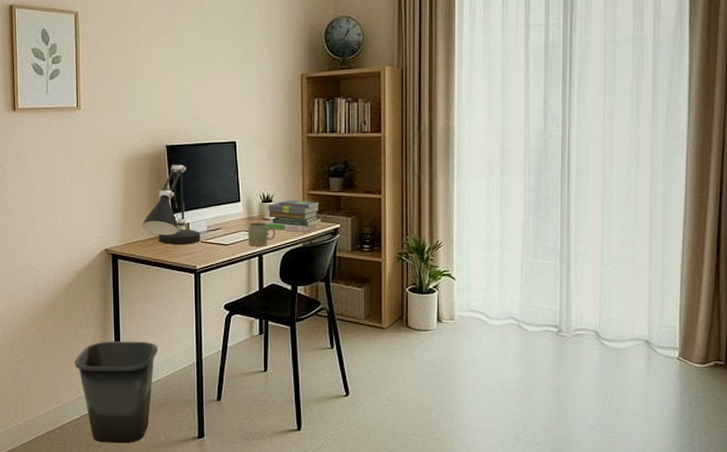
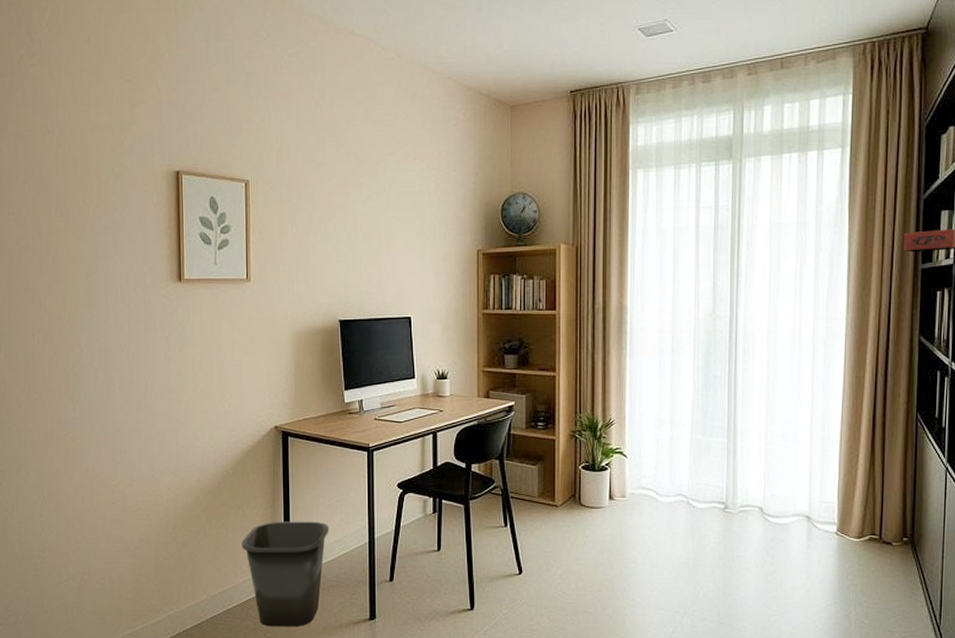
desk lamp: present [141,164,201,244] -> none [313,339,374,421]
mug: present [247,222,276,246] -> none [422,399,450,424]
books: present [263,200,321,232] -> none [438,377,496,409]

